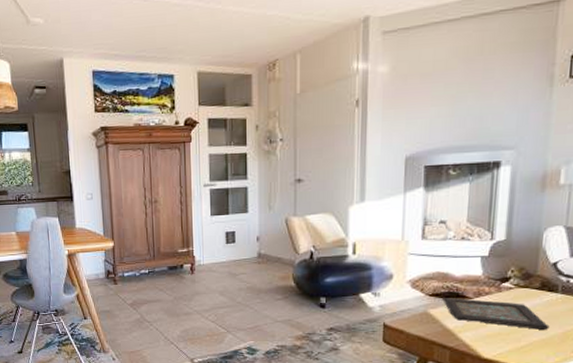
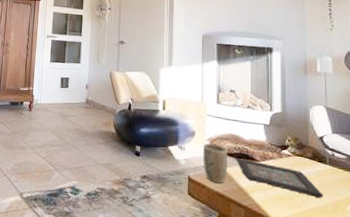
plant pot: none [401,286,433,327] -> present [202,143,228,184]

